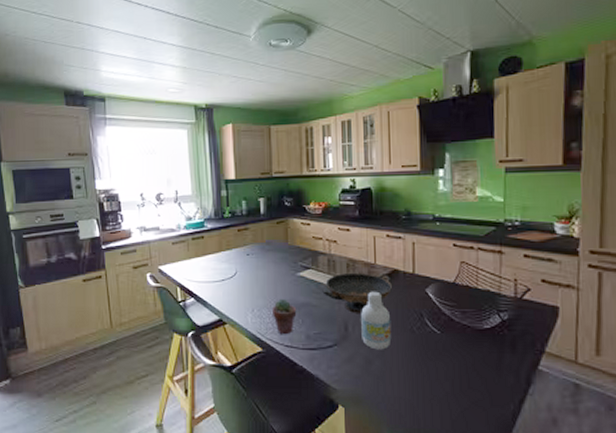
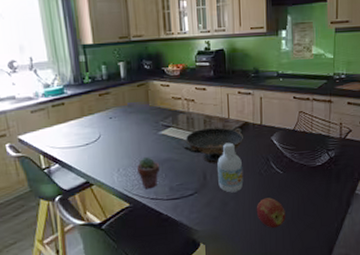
apple: none [406,361,444,399] -> present [256,198,286,228]

